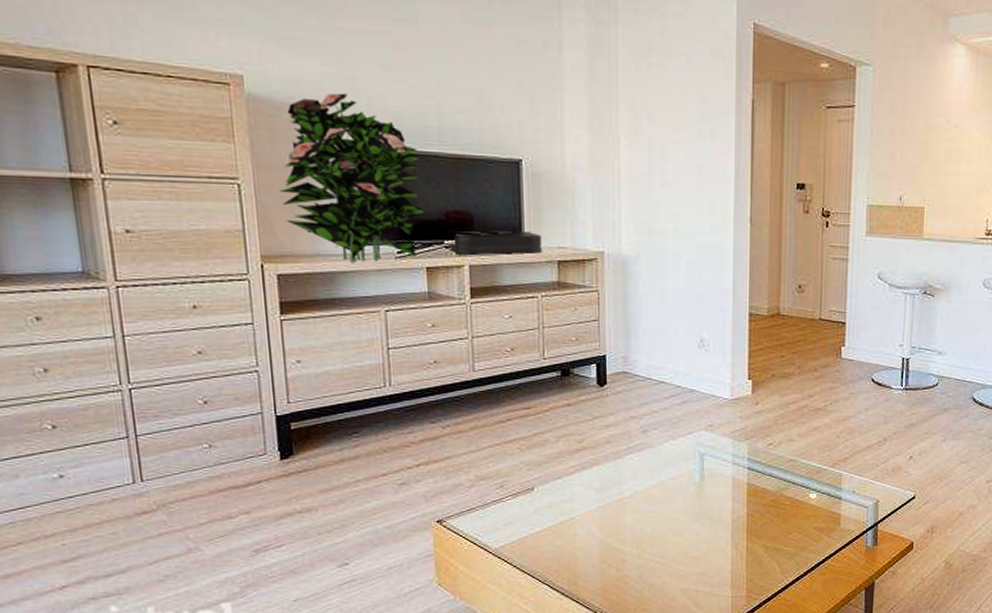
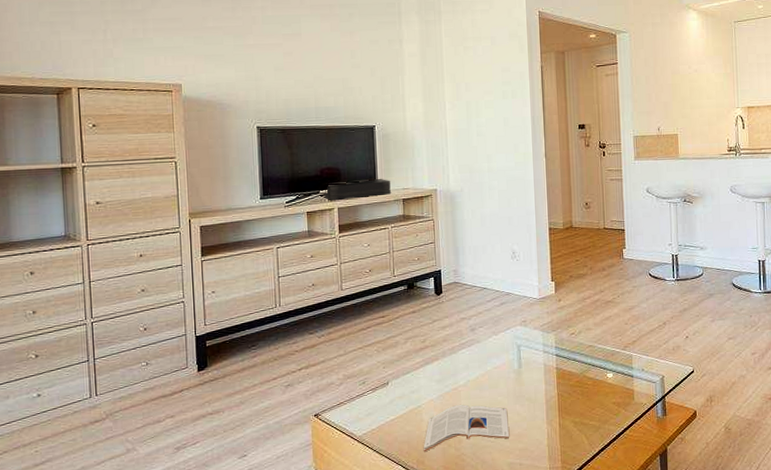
plant: present [279,92,426,262] -> none [203,90,307,213]
magazine: none [576,518,684,572] -> present [423,404,509,452]

